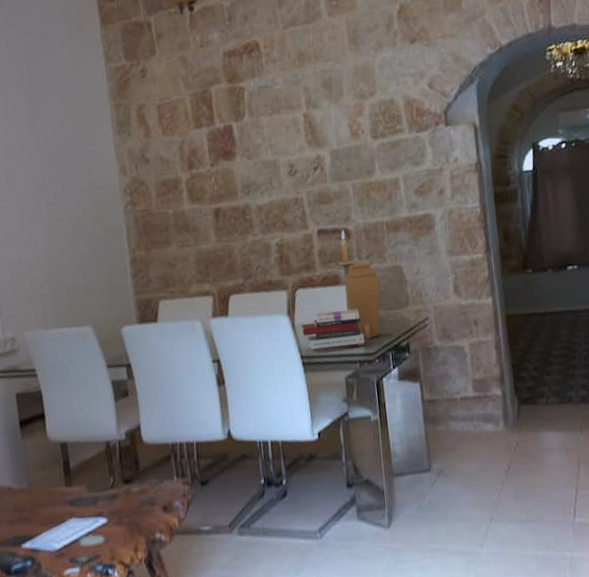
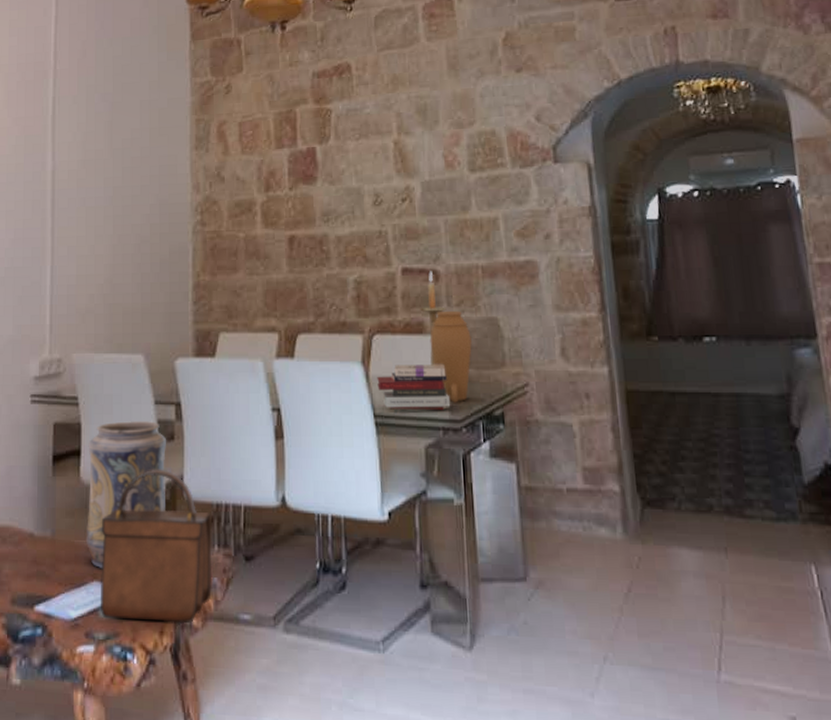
decorative vase: none [50,382,129,508] -> present [85,421,167,569]
handbag: none [72,421,175,545] -> present [100,469,213,624]

